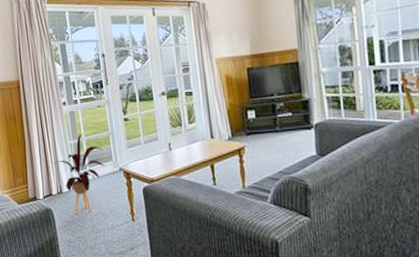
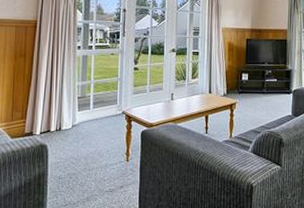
house plant: present [52,133,105,213] -> none [56,76,110,151]

